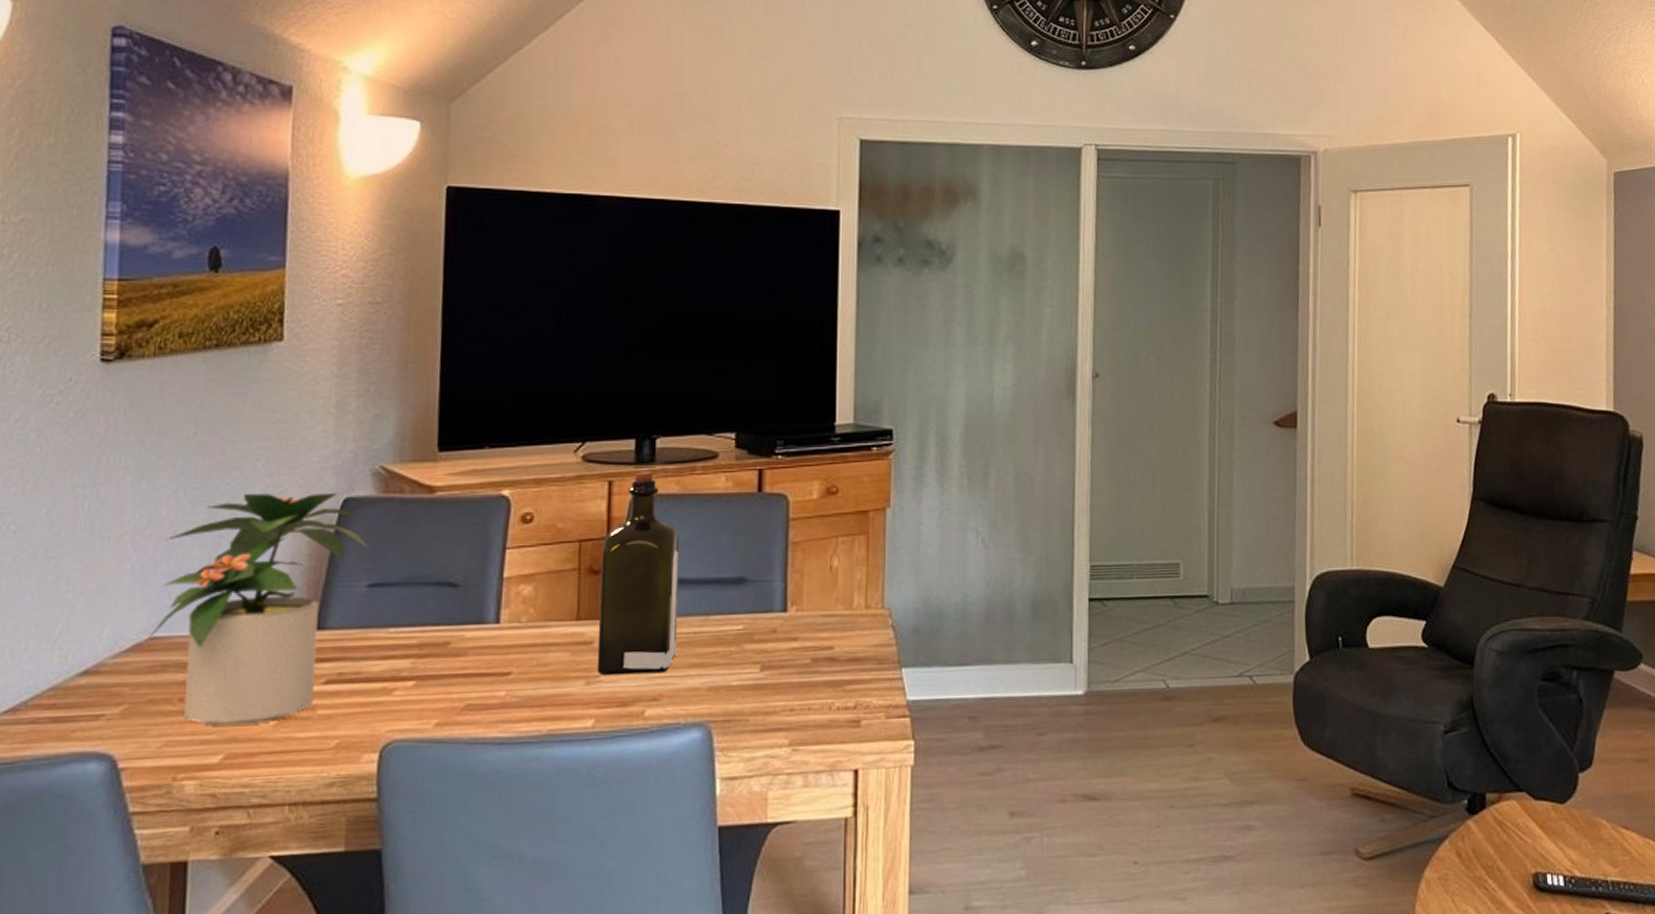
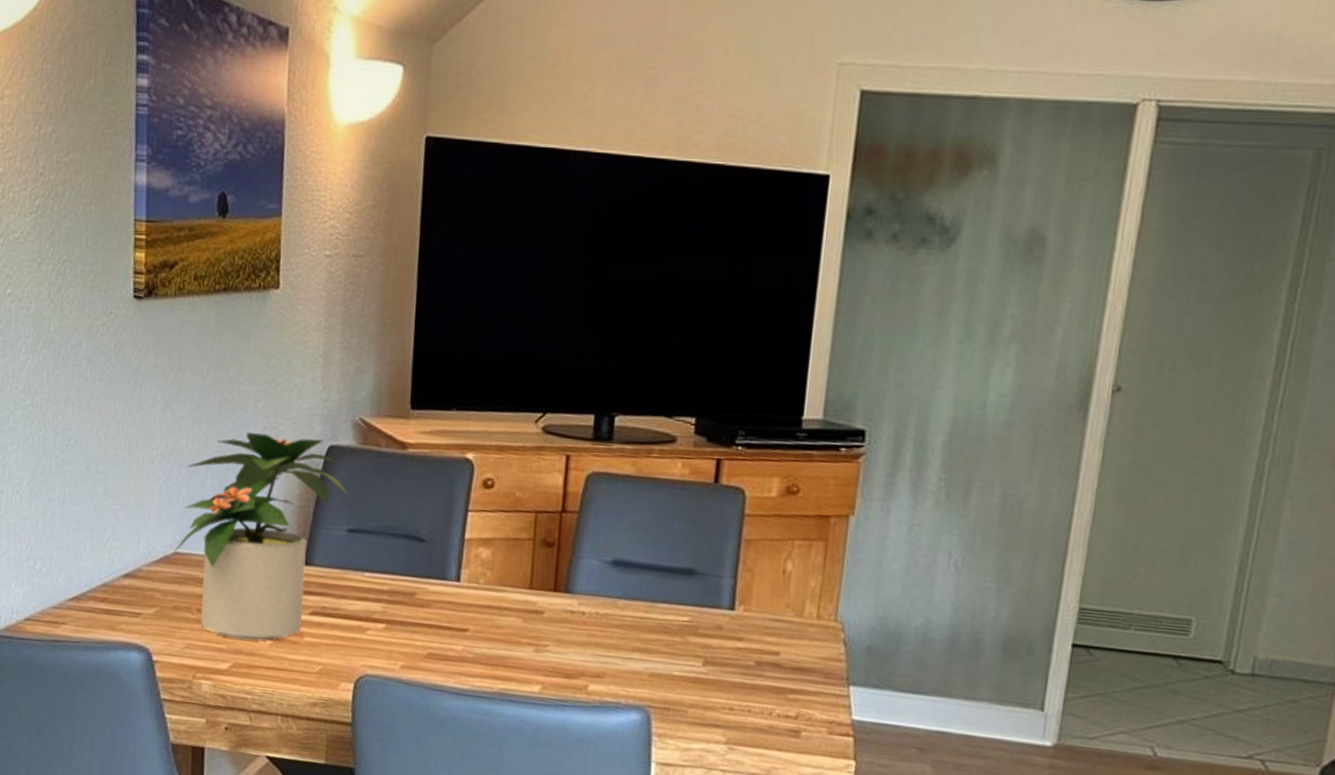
liquor: present [597,471,680,676] -> none [545,449,633,653]

